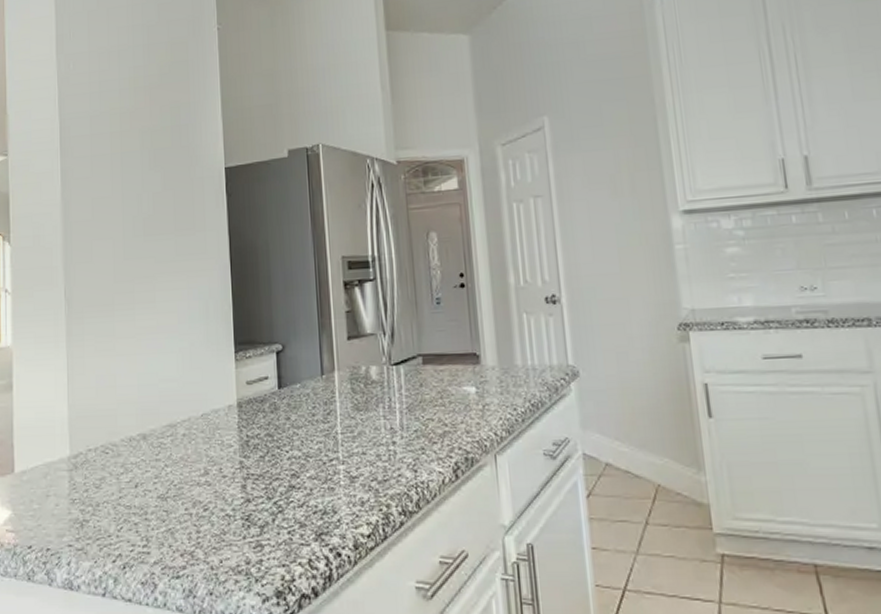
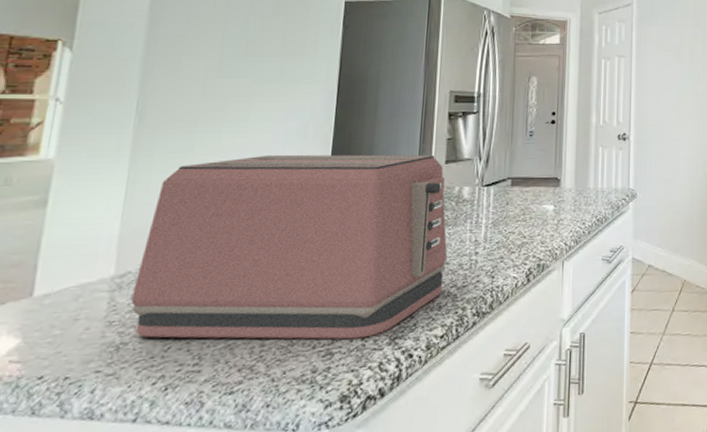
toaster: none [86,330,364,532] -> present [131,154,448,340]

